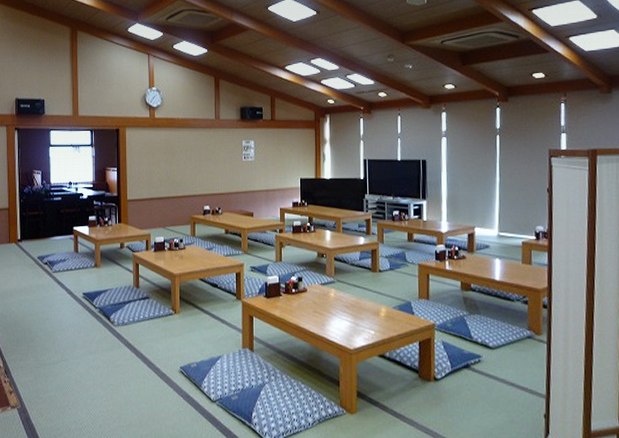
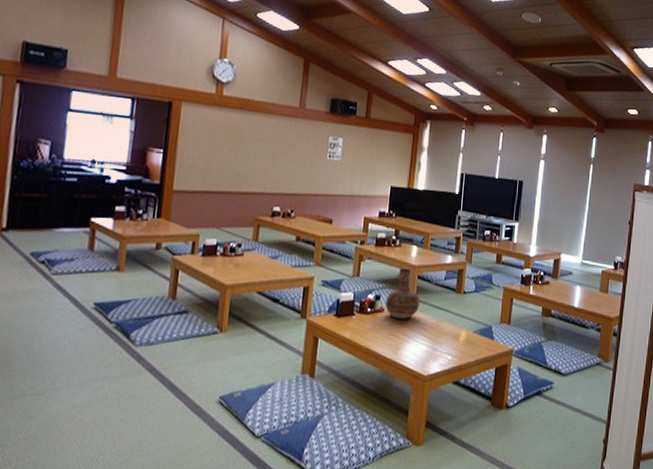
vase: none [307,251,338,298] -> present [385,268,420,319]

